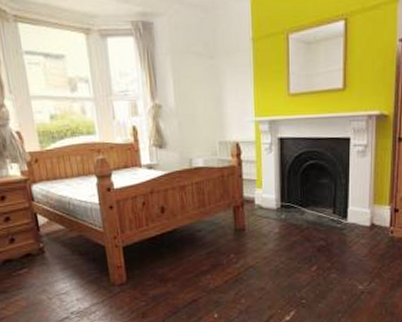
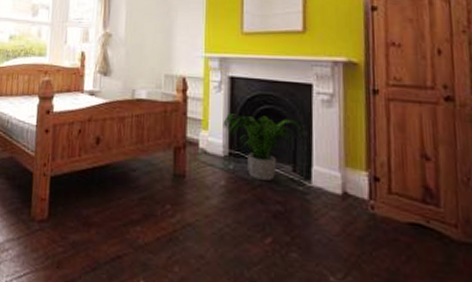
potted plant: none [274,170,341,224] -> present [223,113,303,181]

